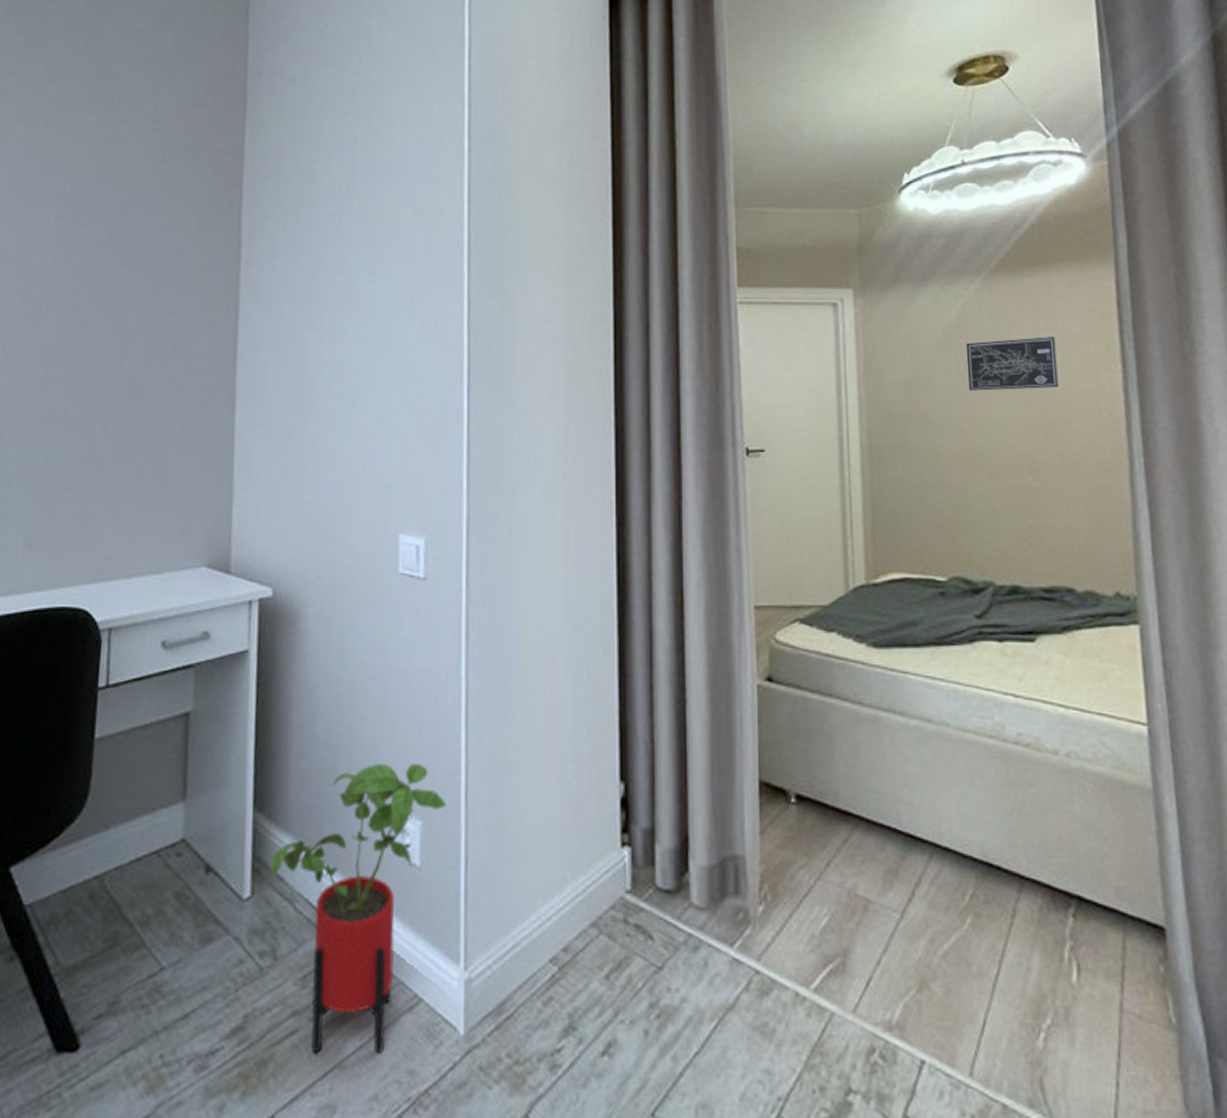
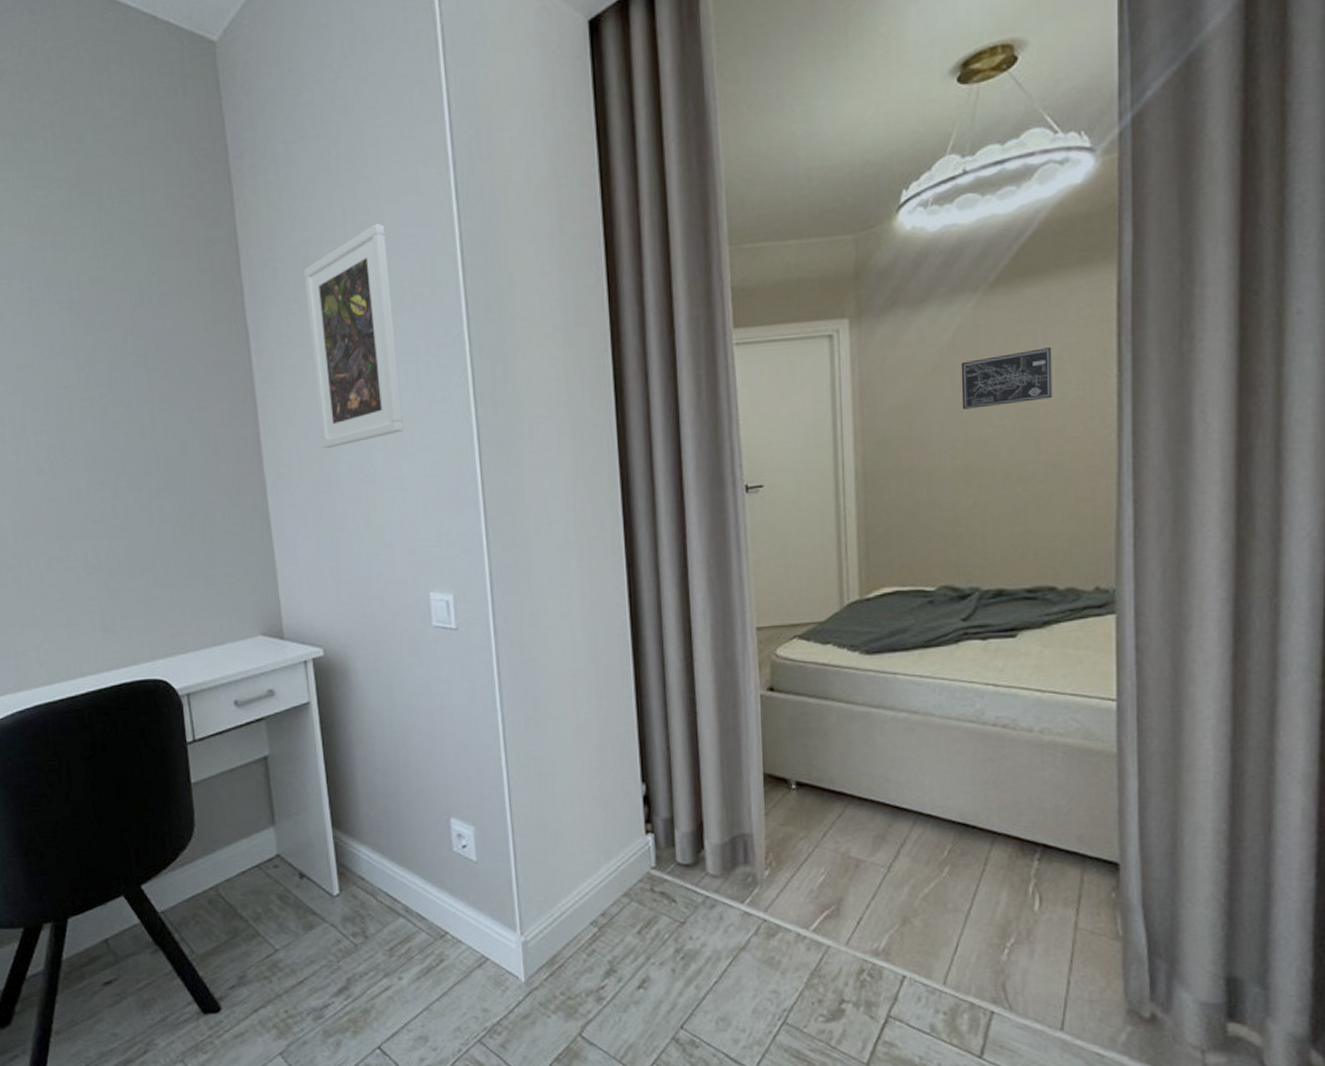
house plant: present [270,763,446,1054] -> none [352,782,494,1002]
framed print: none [302,151,394,368] -> present [303,223,403,448]

